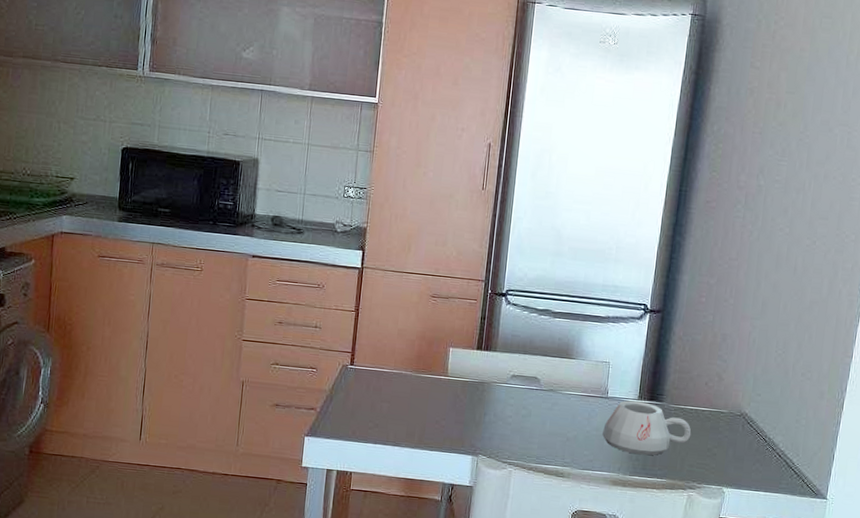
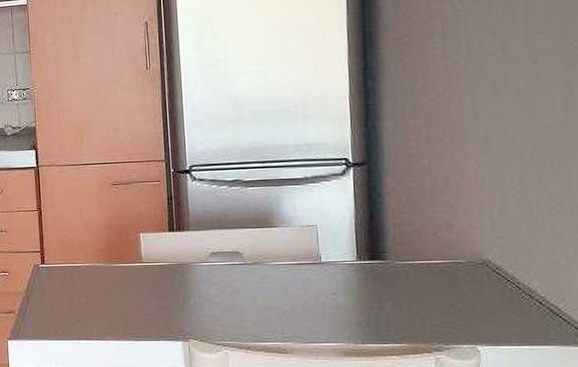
cup: present [602,400,692,456] -> none [322,263,427,320]

